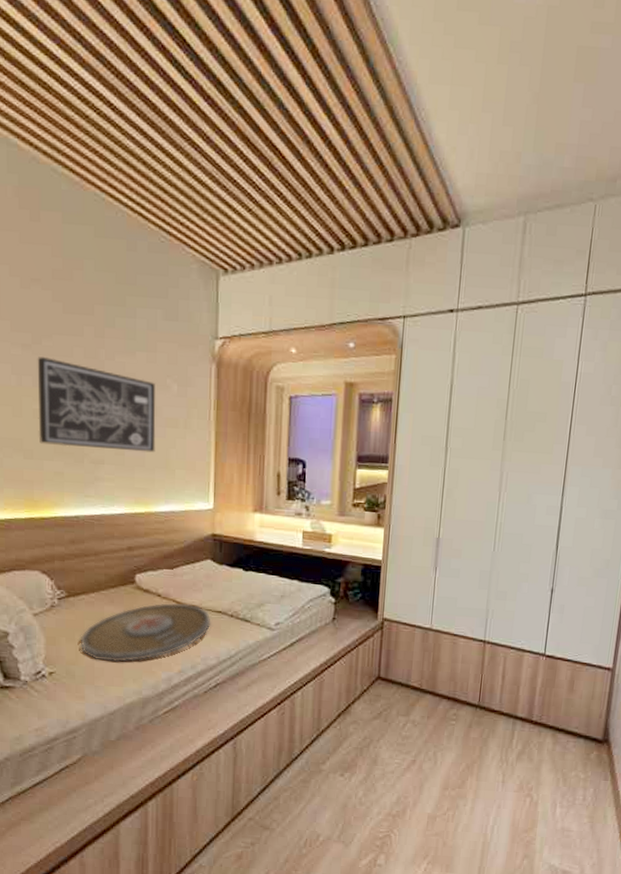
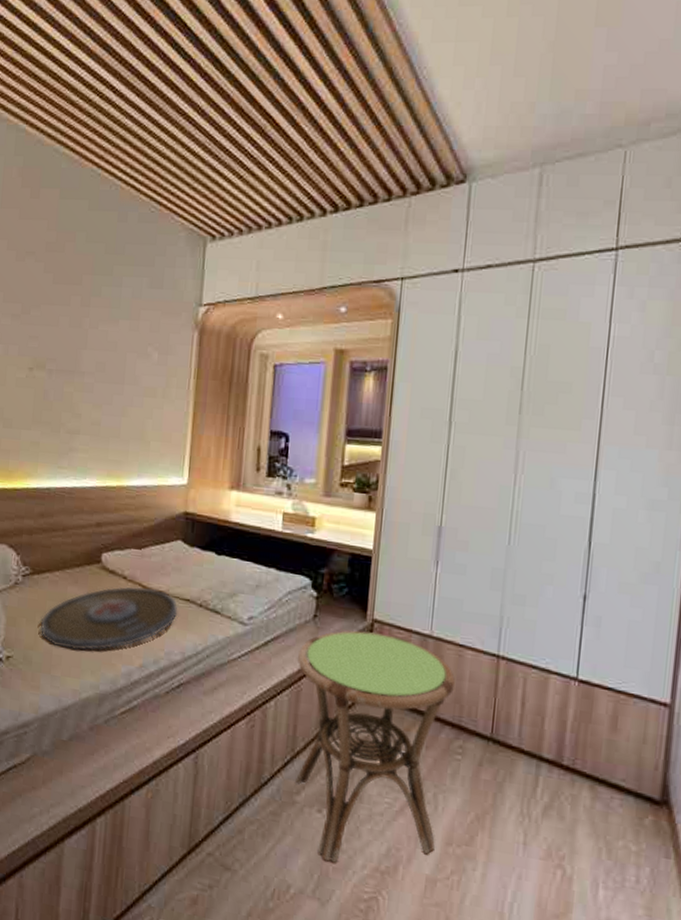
wall art: present [37,357,156,453] -> none [19,326,136,423]
side table: none [320,628,450,813] -> present [295,630,455,863]

